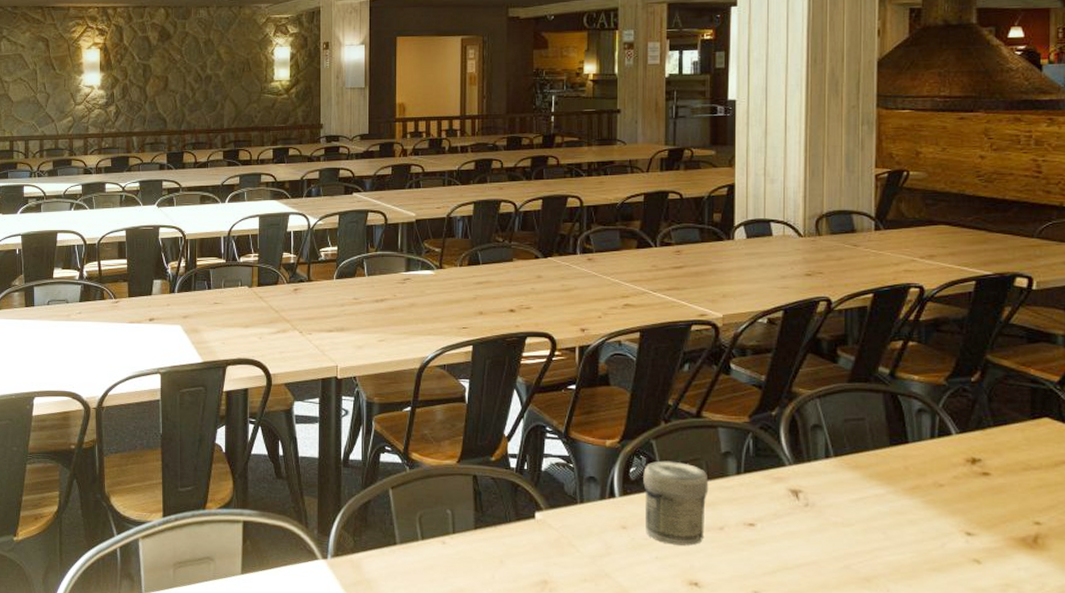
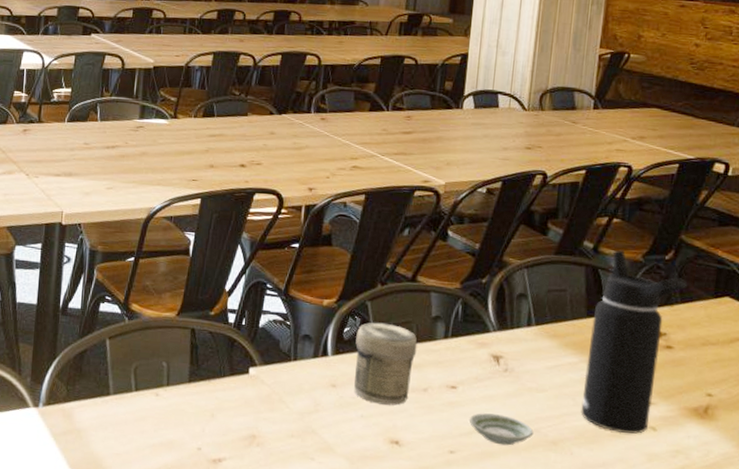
saucer: none [771,550,844,584] -> present [469,413,534,446]
water bottle: none [894,373,999,568] -> present [581,249,688,434]

